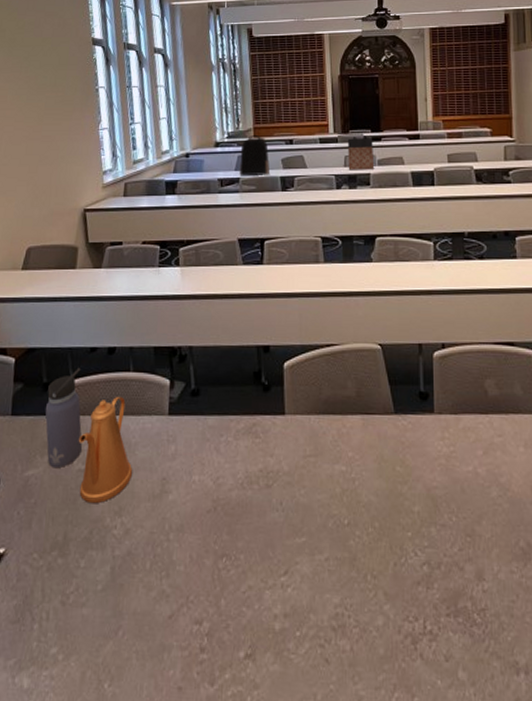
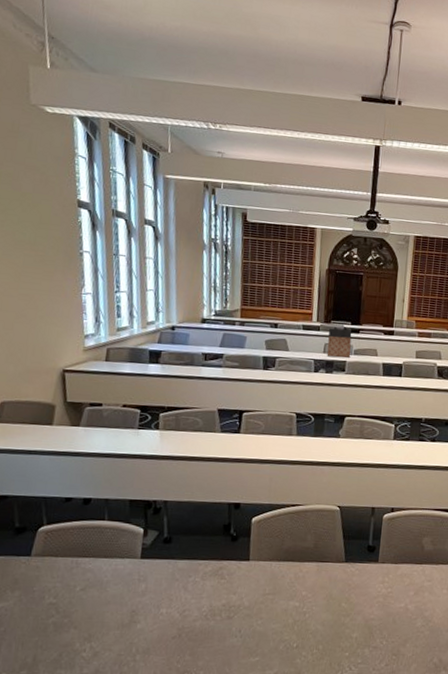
water bottle: present [45,367,82,469] -> none [16,515,55,602]
coffee pot: present [78,396,133,504] -> none [50,541,104,632]
backpack: present [239,134,270,175] -> none [224,315,254,354]

